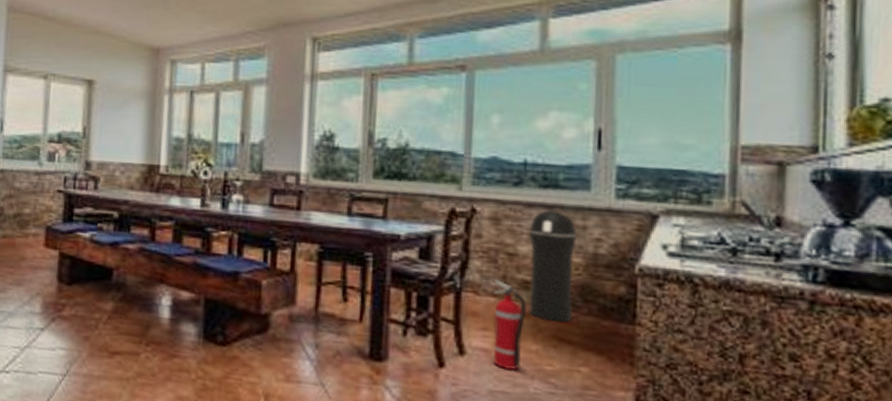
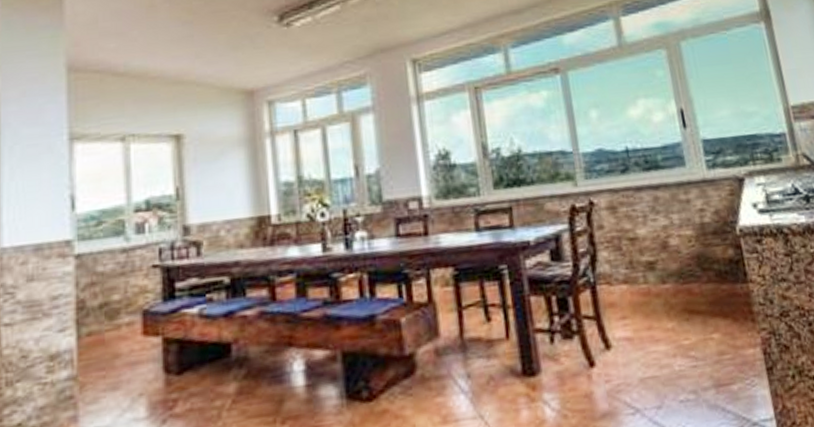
fire extinguisher: present [493,280,528,370] -> none [622,266,662,354]
trash can: present [529,210,577,323] -> none [643,190,696,297]

